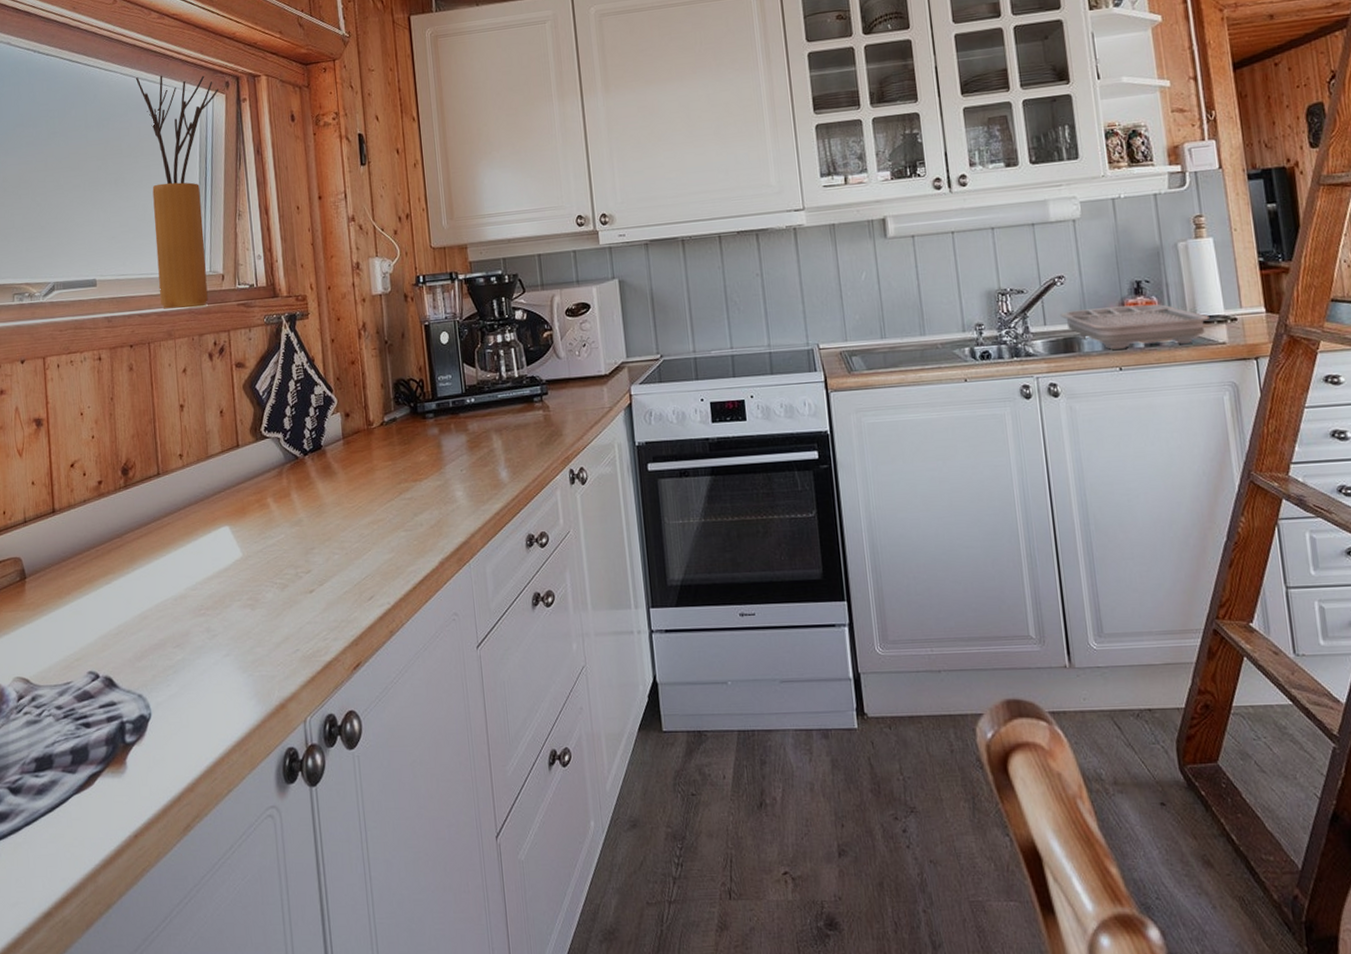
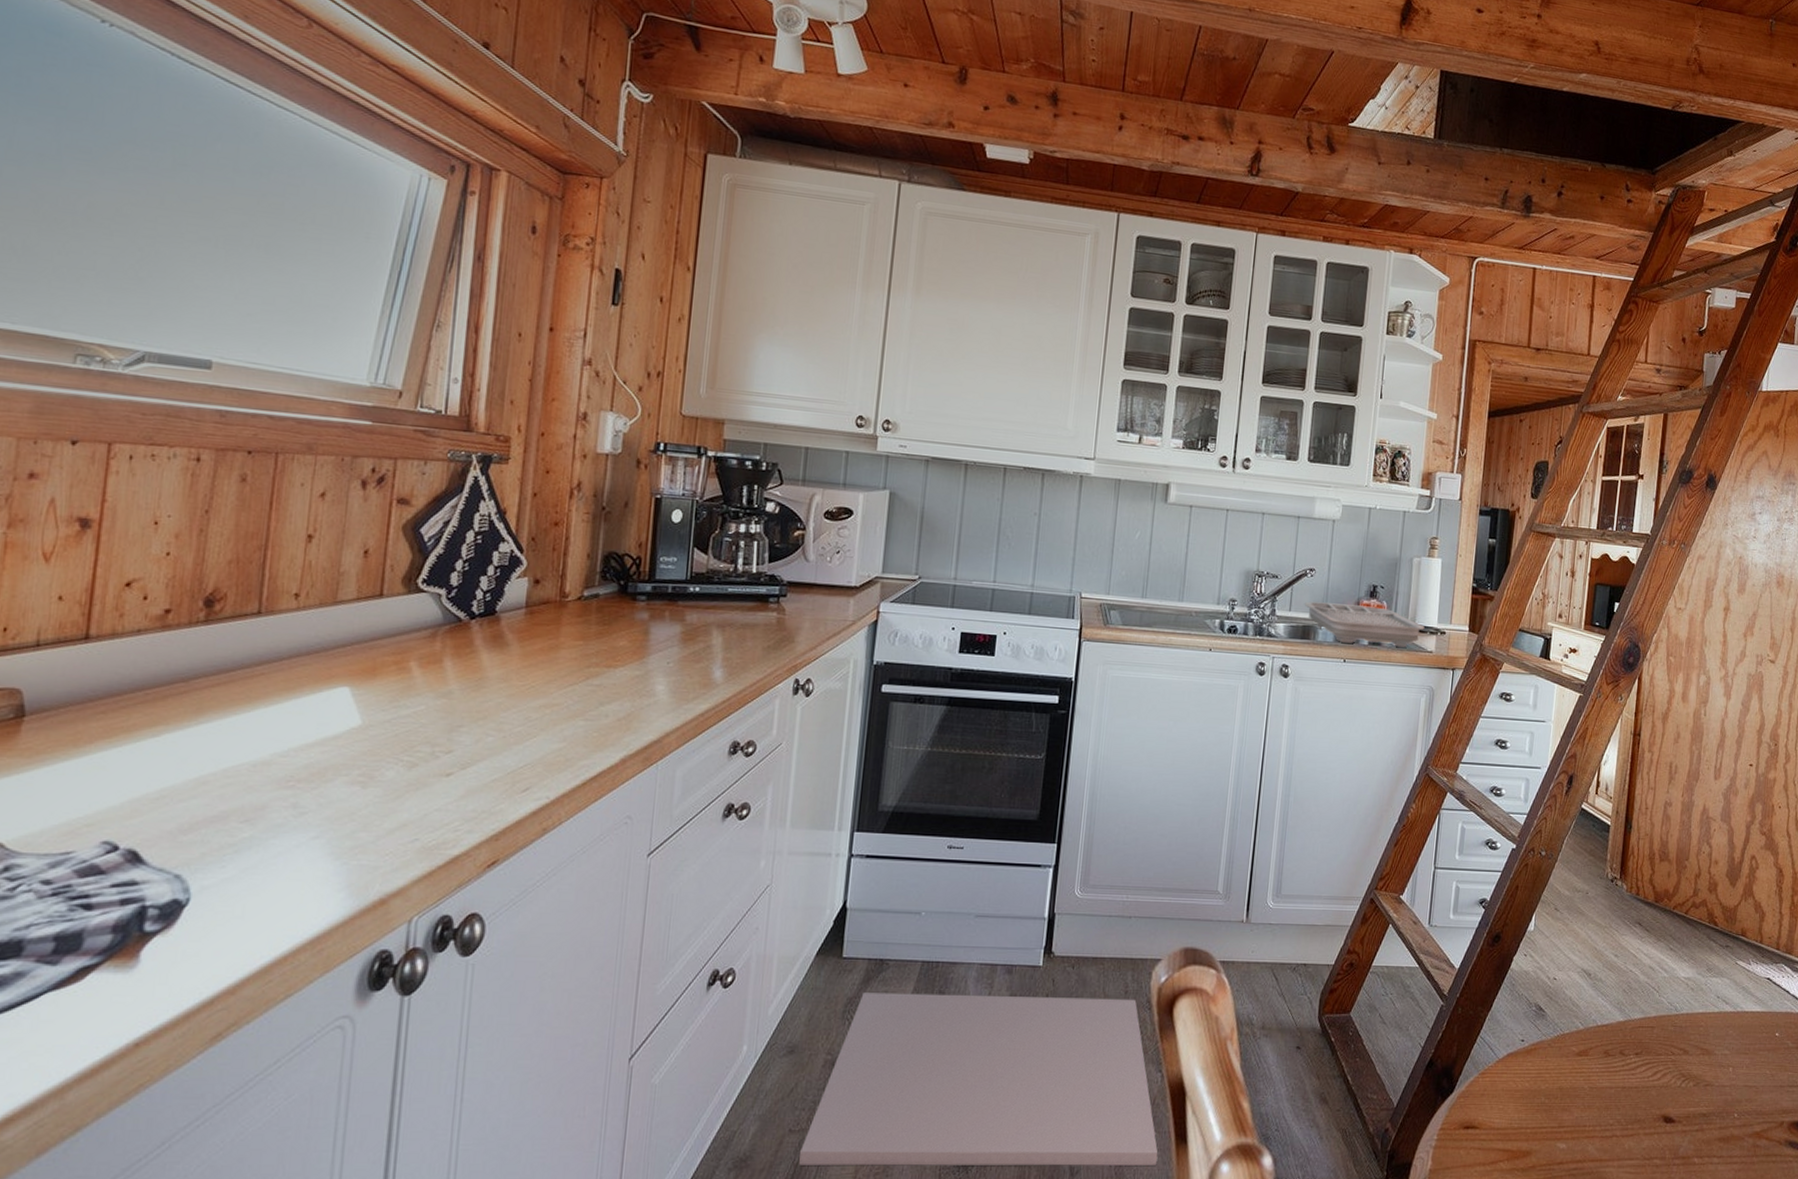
vase: present [136,75,220,309] -> none [303,127,441,422]
door mat: none [660,758,1026,939] -> present [799,992,1158,1166]

